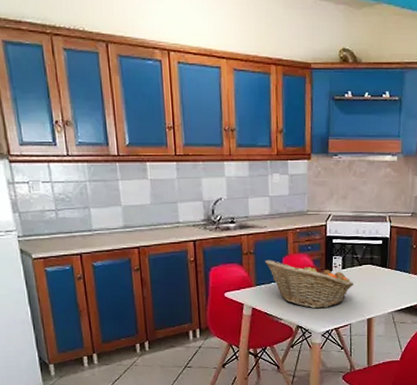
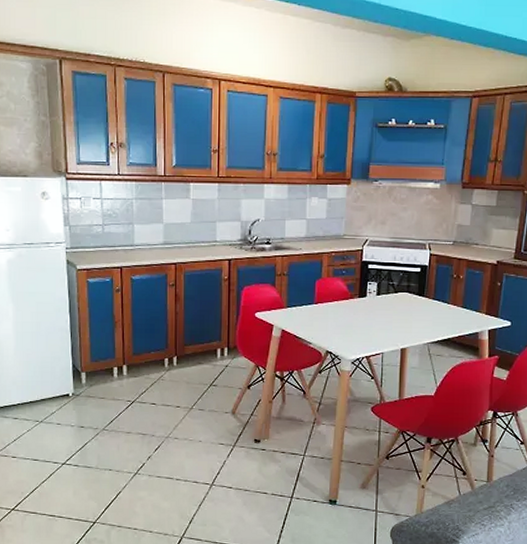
fruit basket: present [265,260,354,309] -> none [298,282,388,335]

